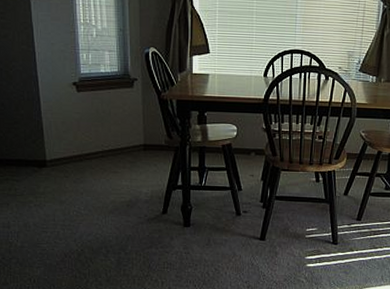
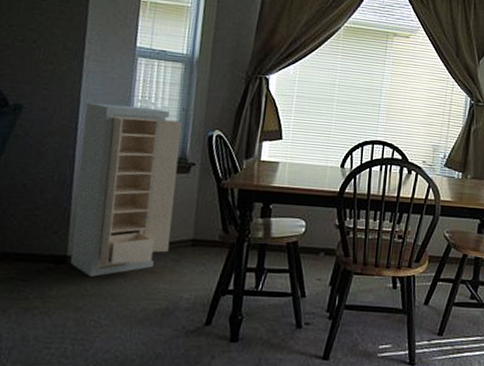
storage cabinet: none [38,28,125,177] -> present [70,103,182,277]

